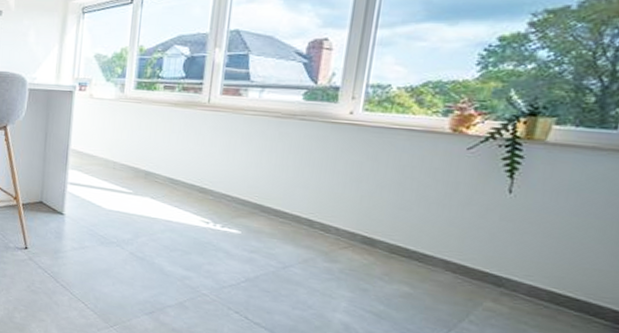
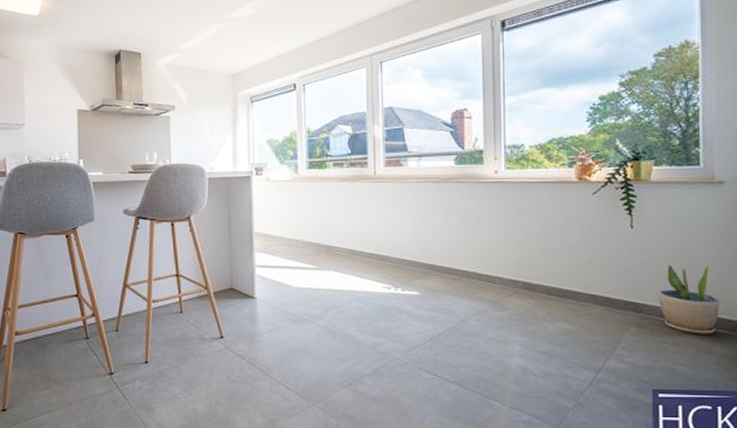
potted plant: none [527,239,608,323] -> present [657,263,720,335]

